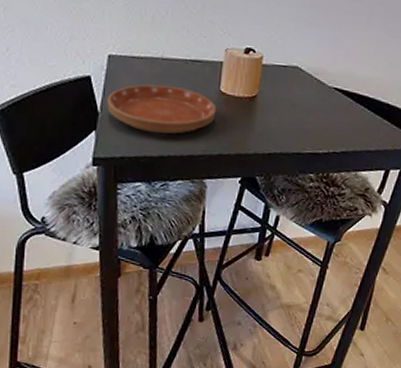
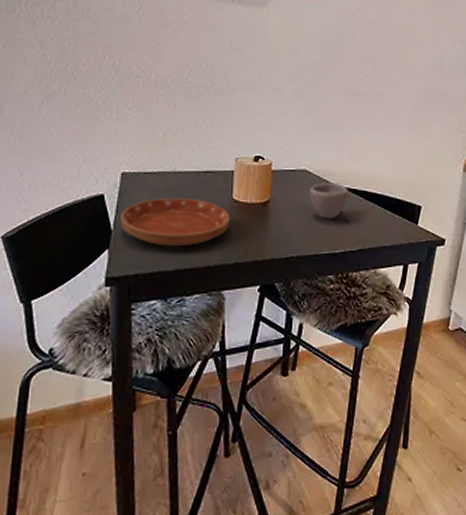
cup: none [298,81,340,120] -> present [309,182,349,220]

